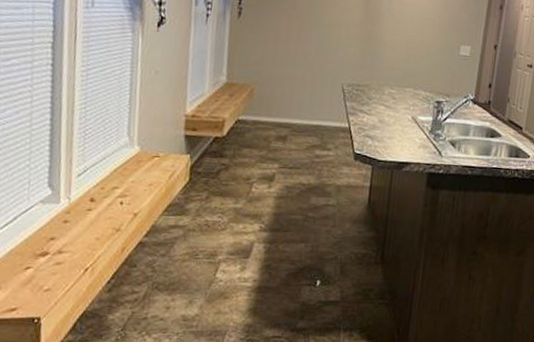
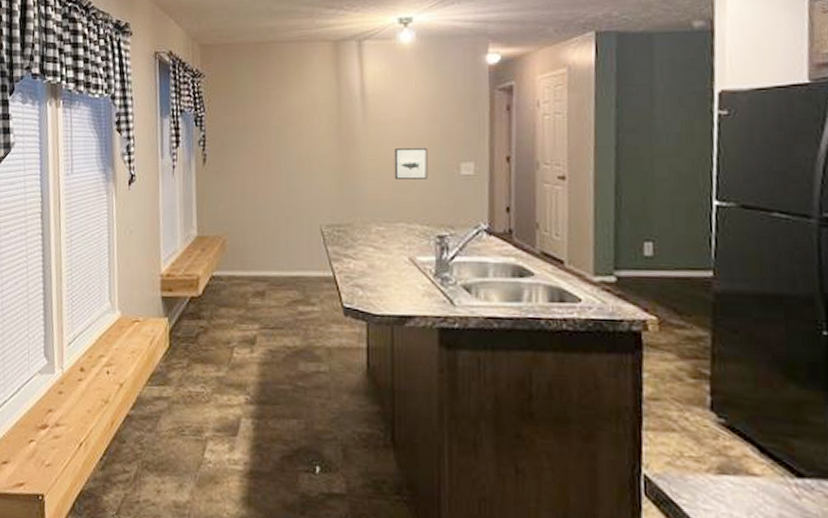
wall art: none [408,27,437,55] -> present [394,148,428,179]

